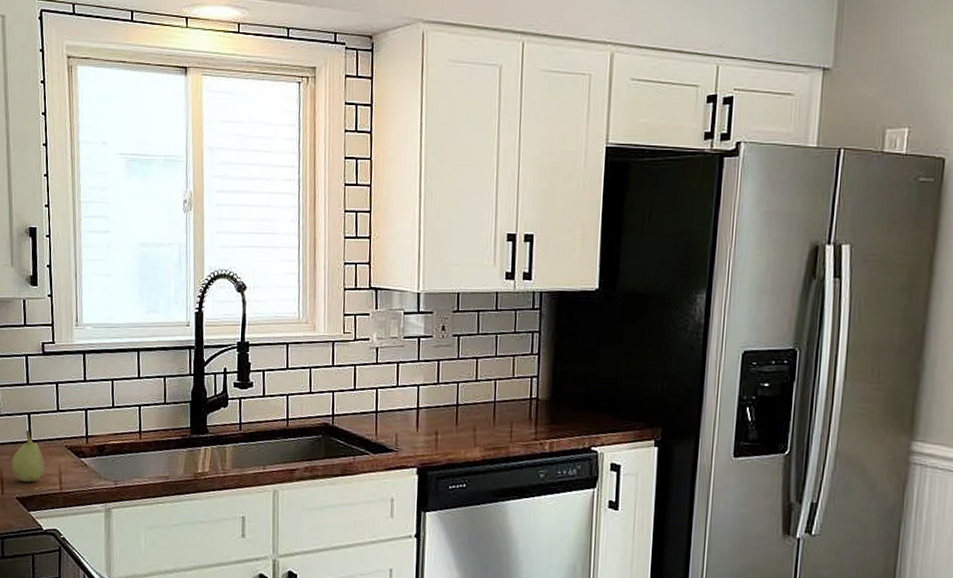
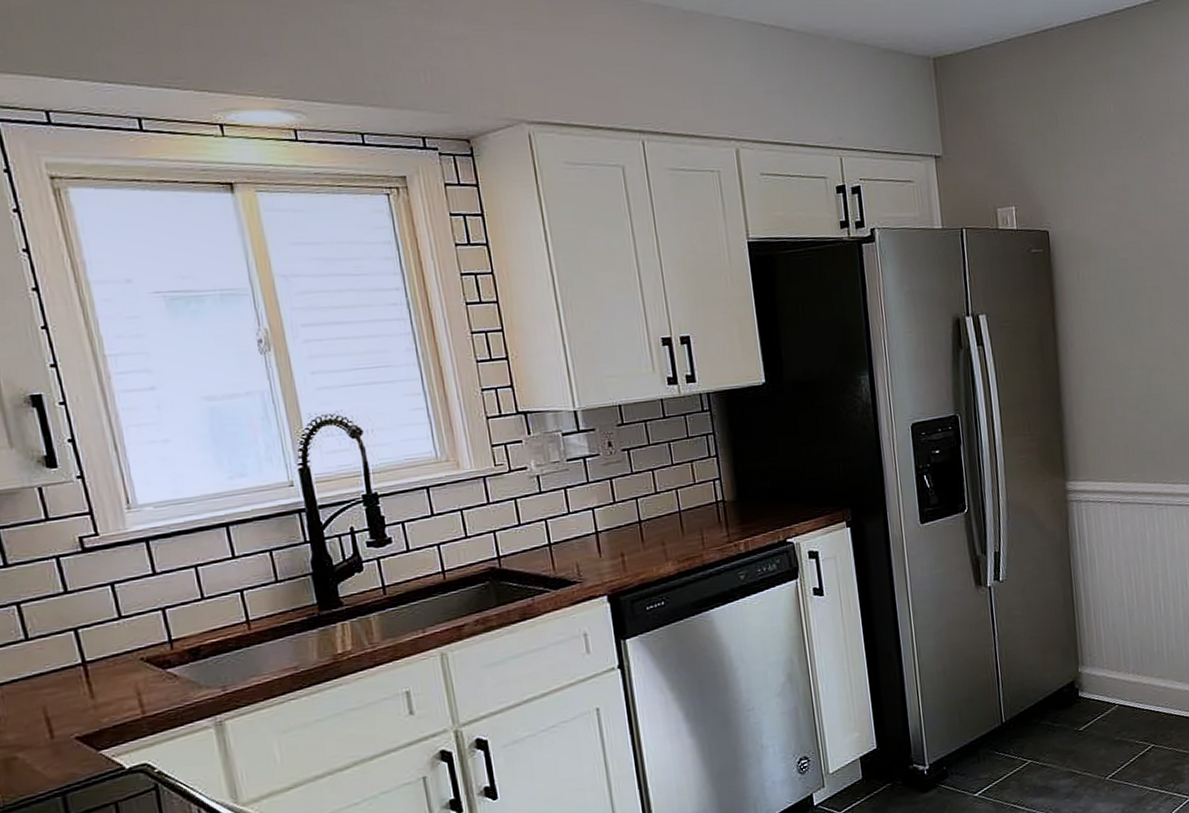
fruit: present [11,431,45,482] -> none [59,650,114,716]

